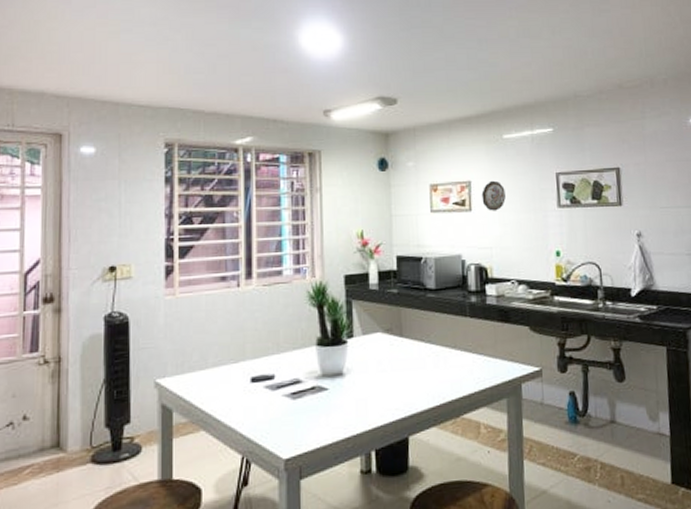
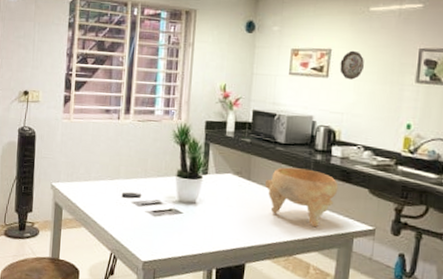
decorative bowl: none [420,314,498,378] -> present [265,167,339,226]

